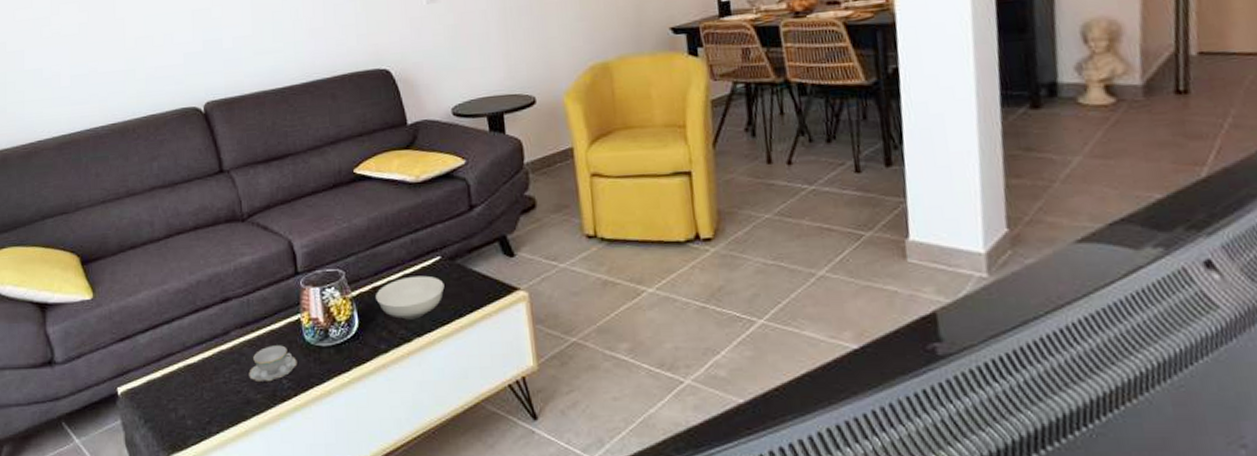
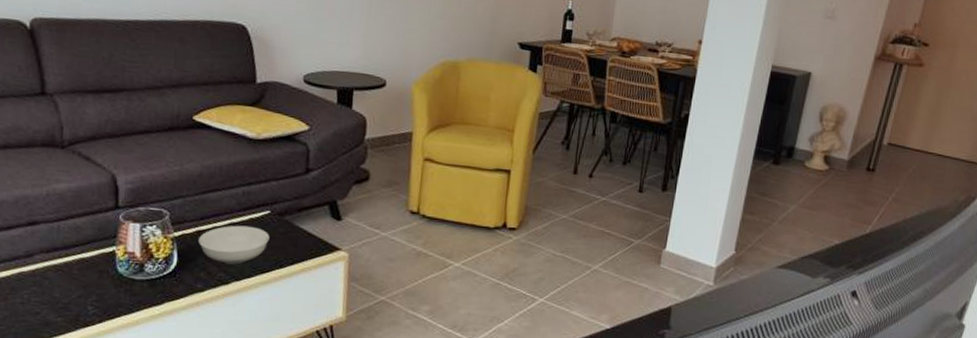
teacup: present [249,345,297,381] -> none [50,273,107,306]

